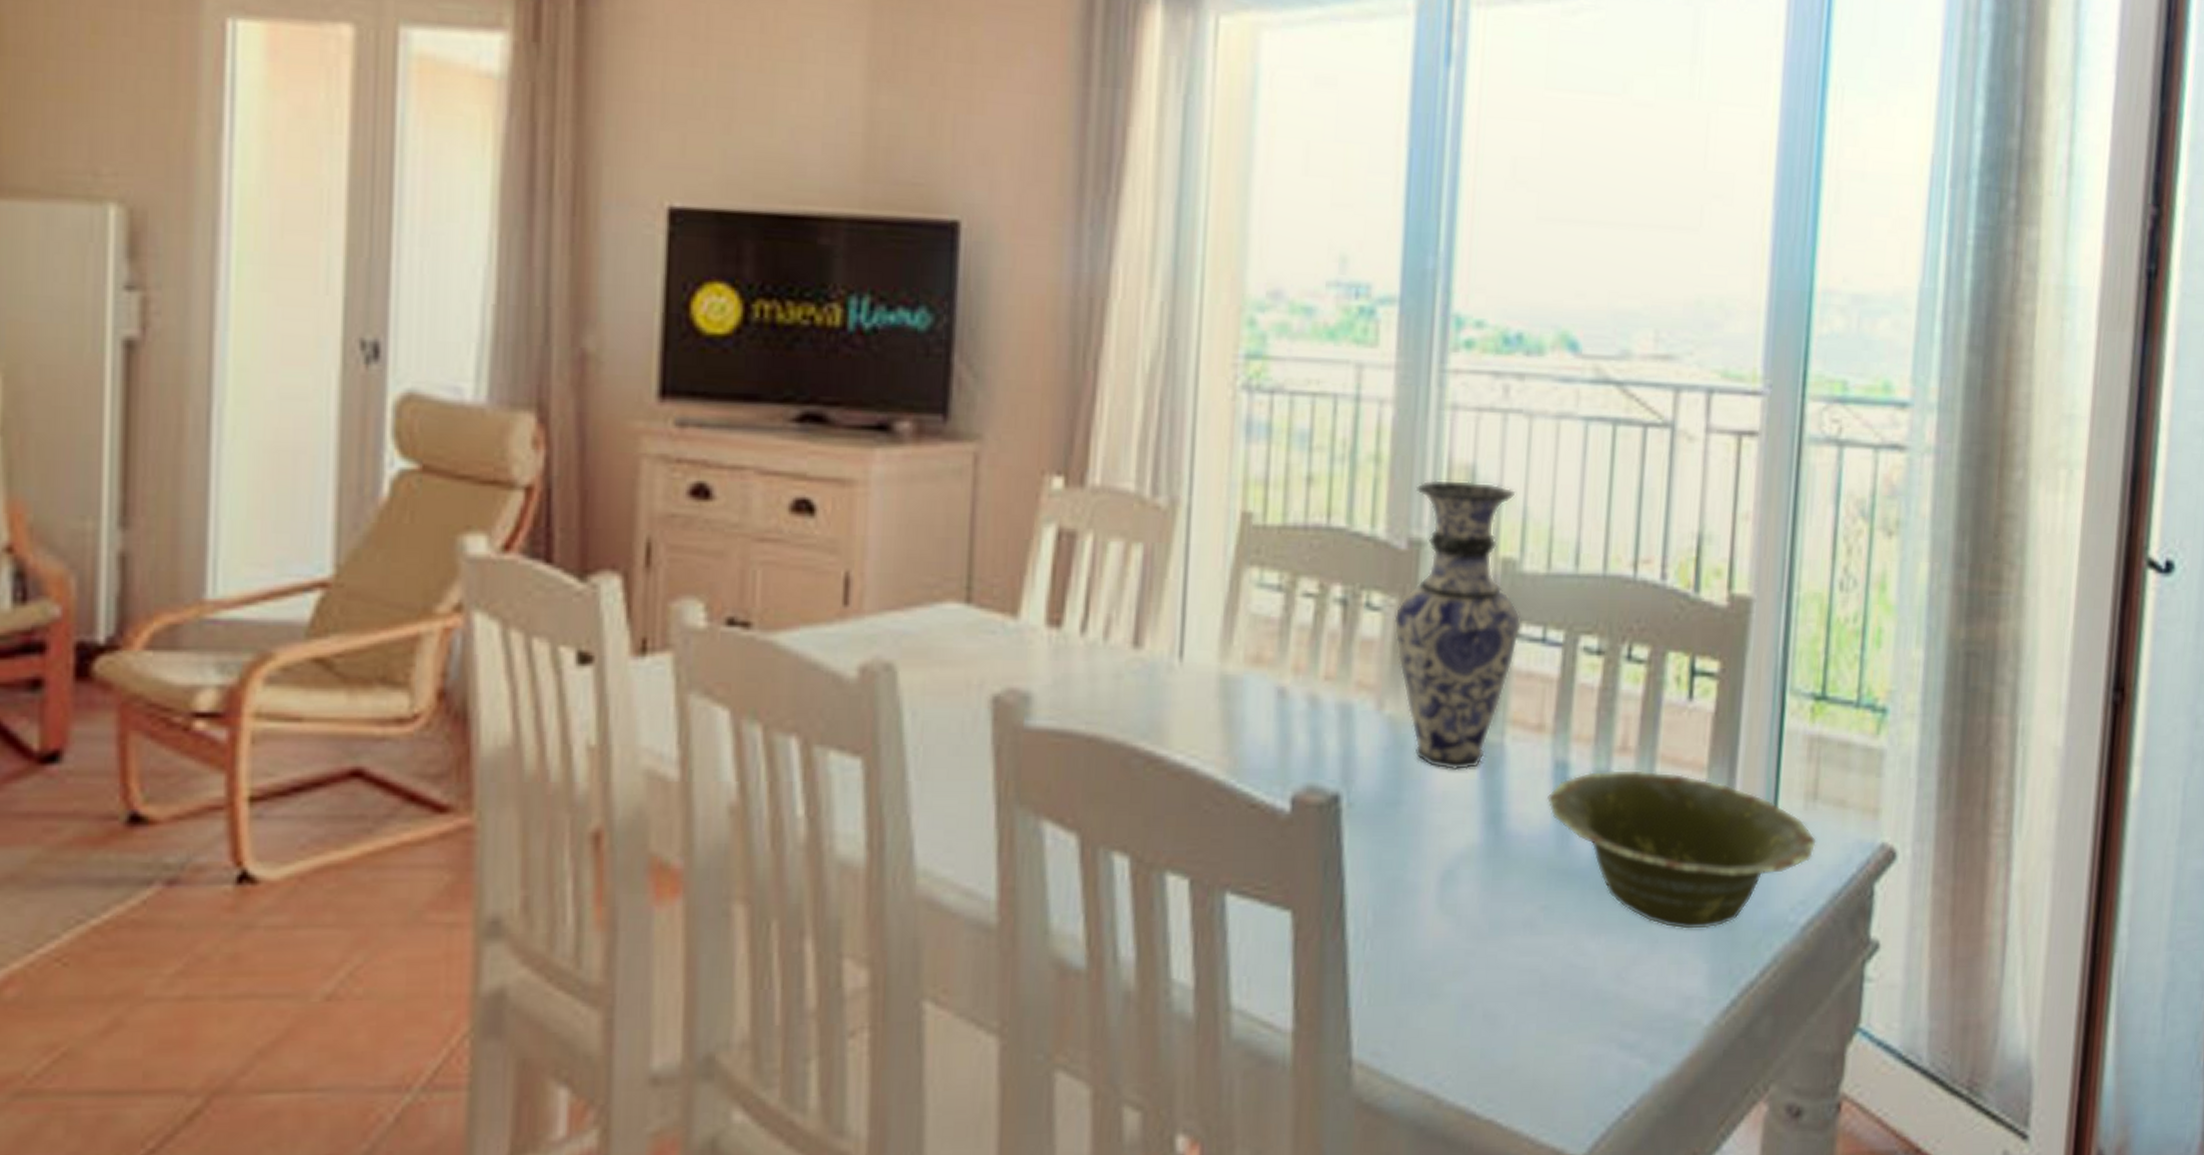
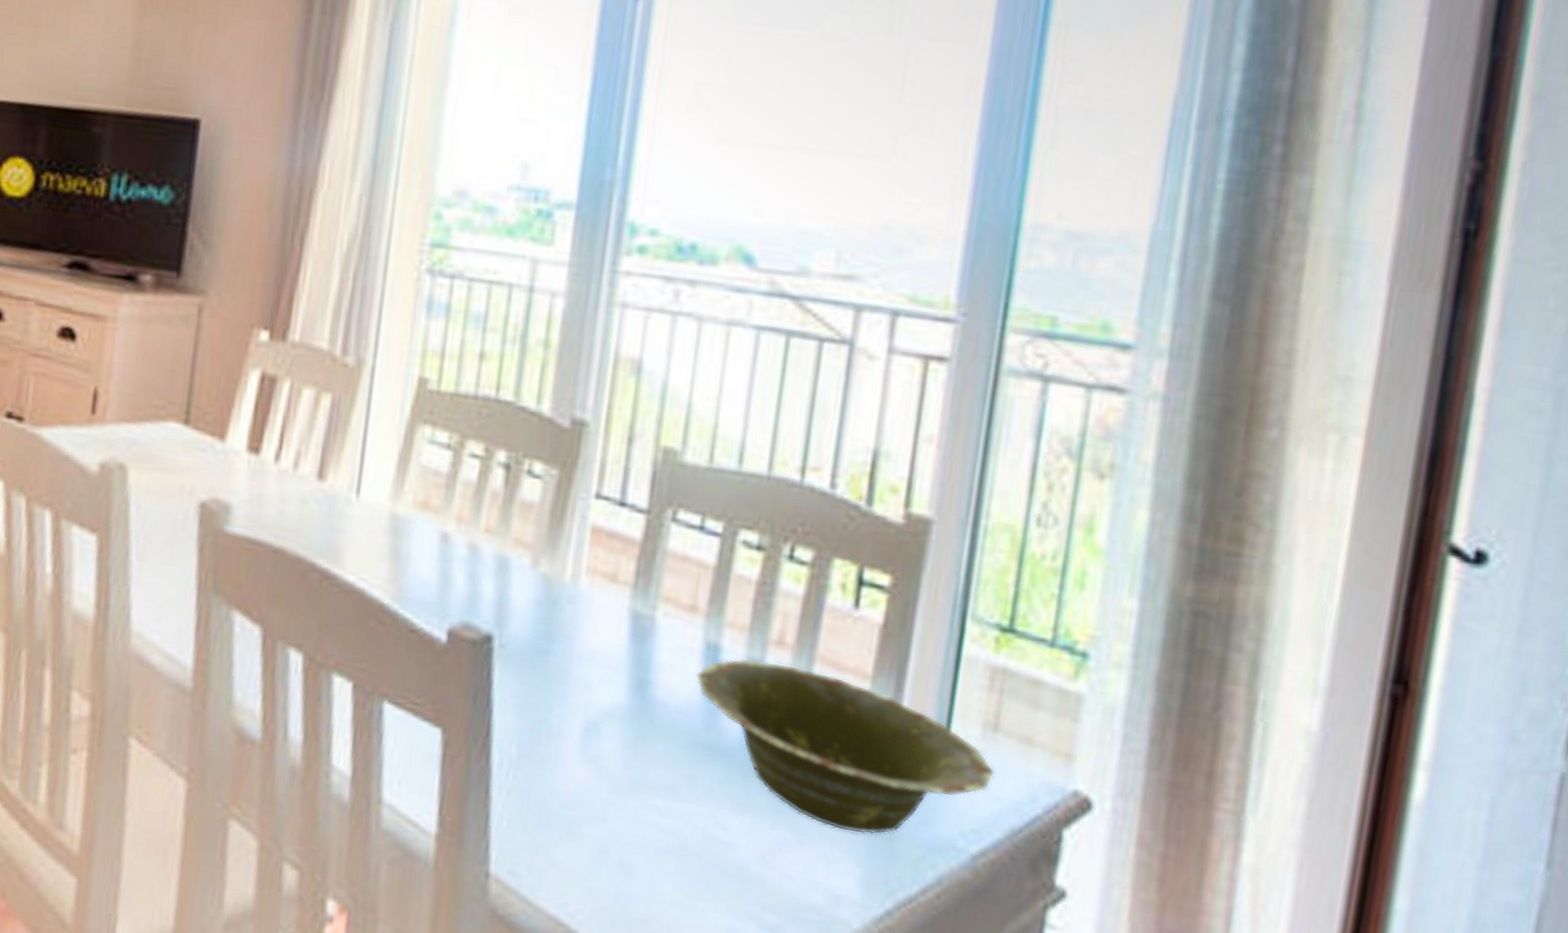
vase: present [1394,479,1521,771] -> none [553,368,681,635]

